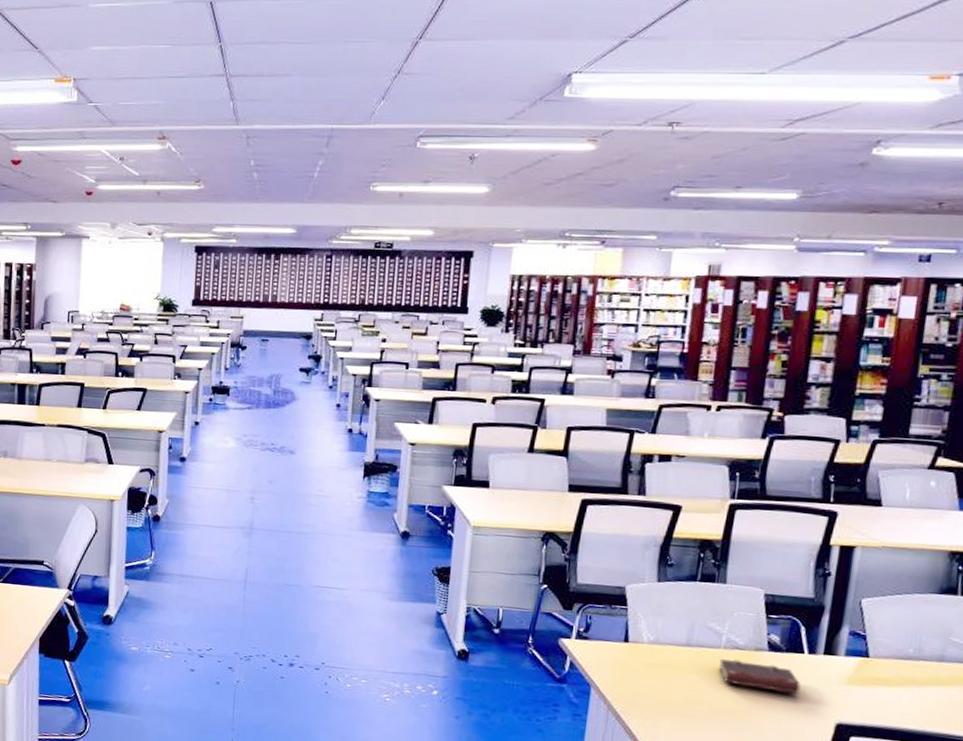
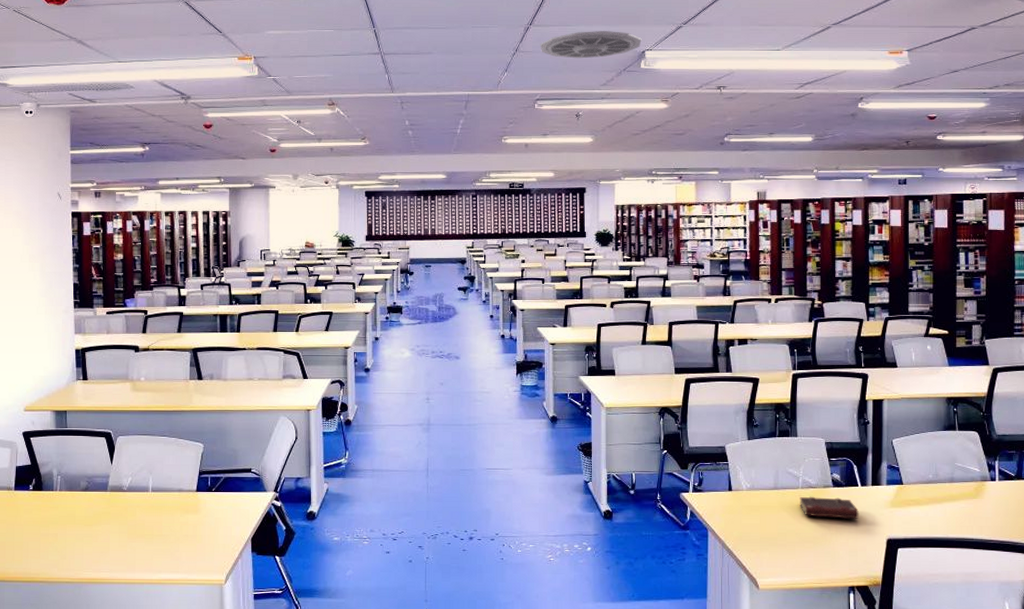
ceiling vent: none [430,47,570,84] -> present [540,31,642,59]

